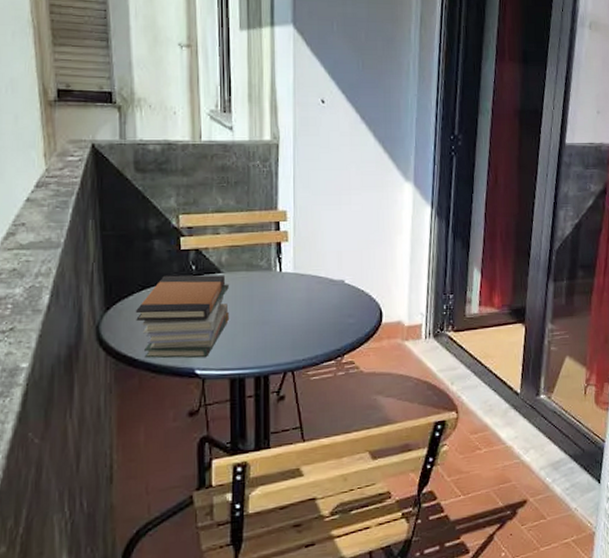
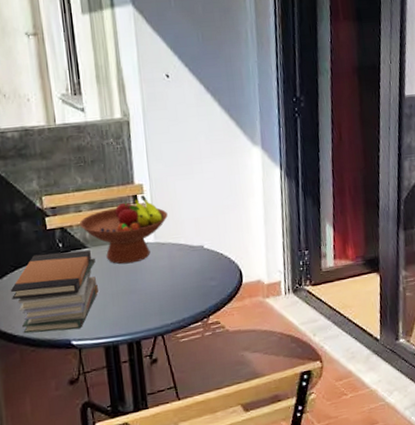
fruit bowl: none [216,221,310,293] -> present [80,194,168,265]

